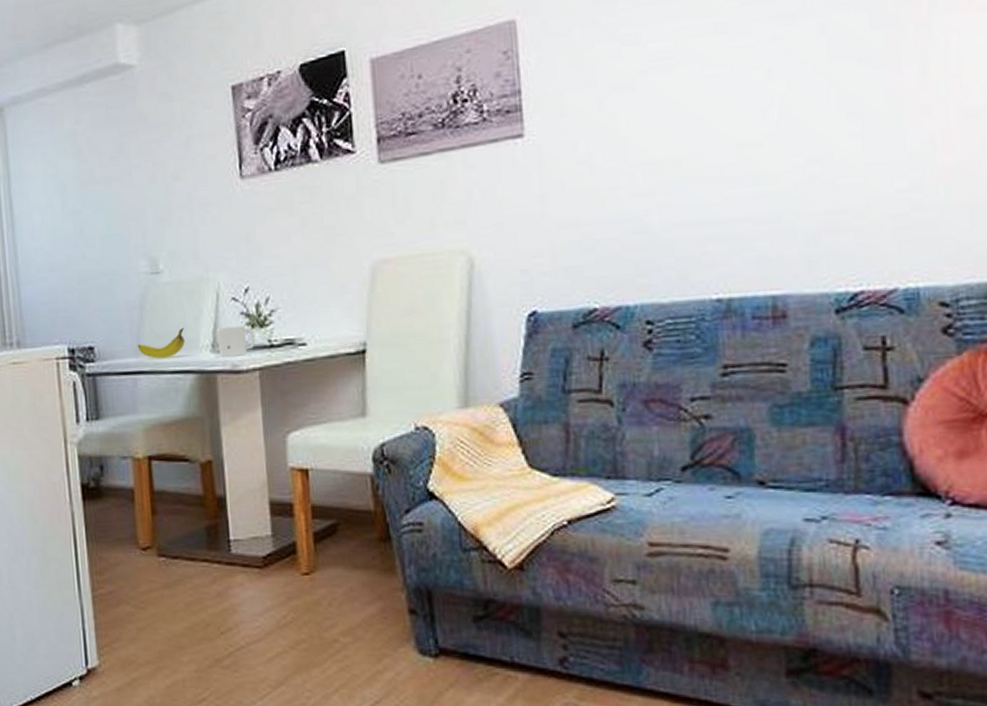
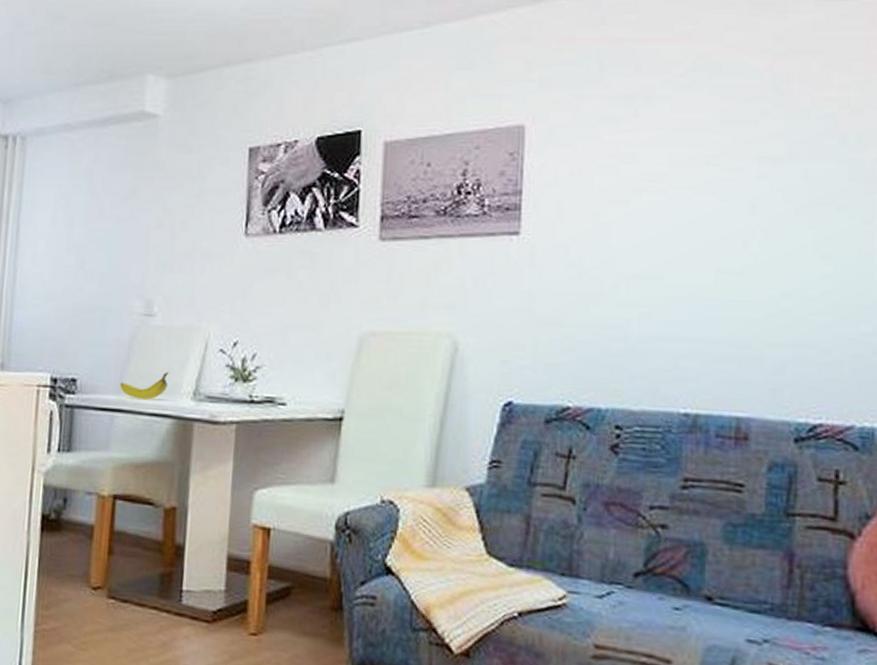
mug: present [216,325,256,358] -> none [199,377,238,408]

